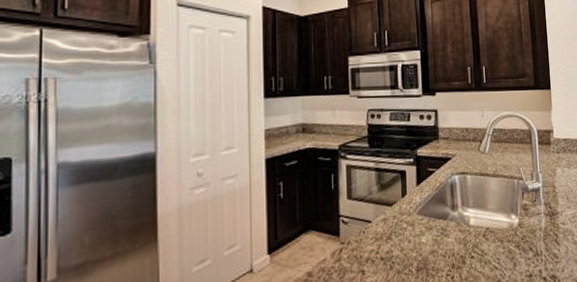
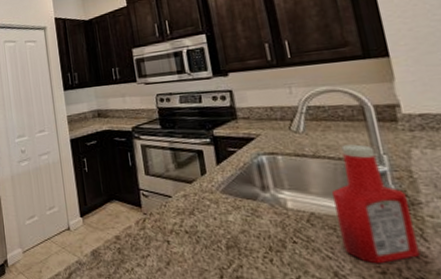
ketchup bottle: none [502,164,554,269] -> present [331,144,421,264]

